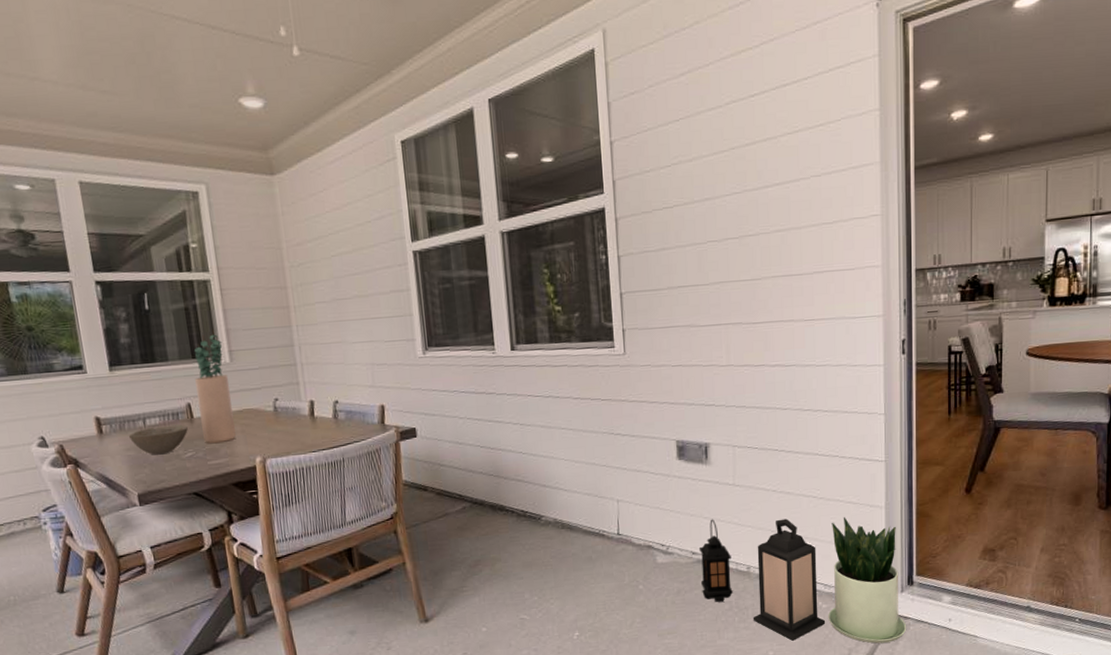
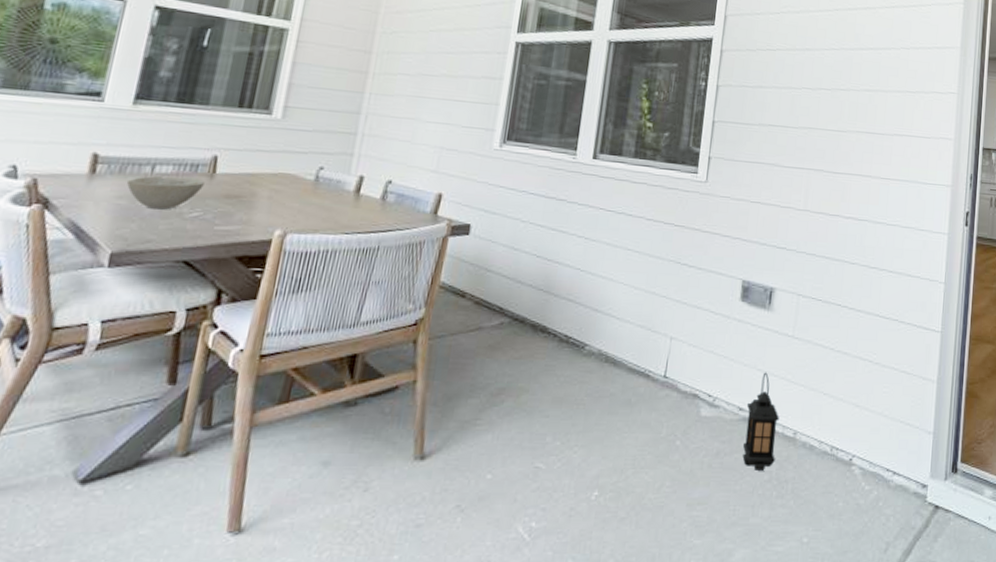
vase: present [193,329,236,444] -> none [219,80,280,207]
lantern: present [752,518,826,641] -> none [791,381,867,526]
planter: present [828,517,907,644] -> none [869,387,947,539]

